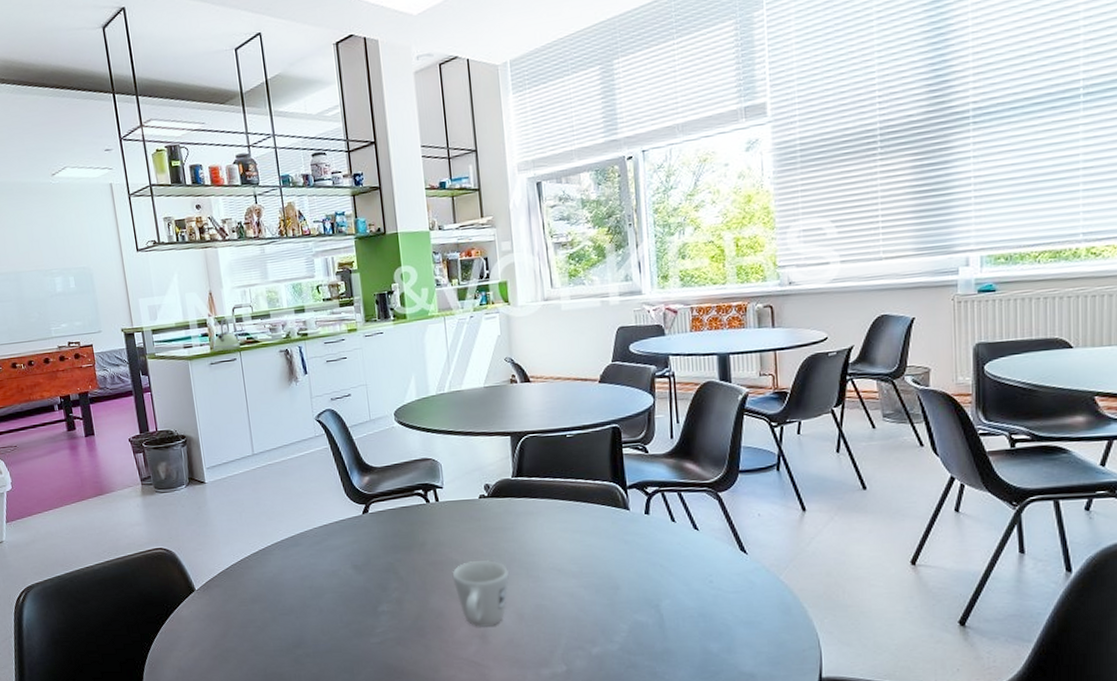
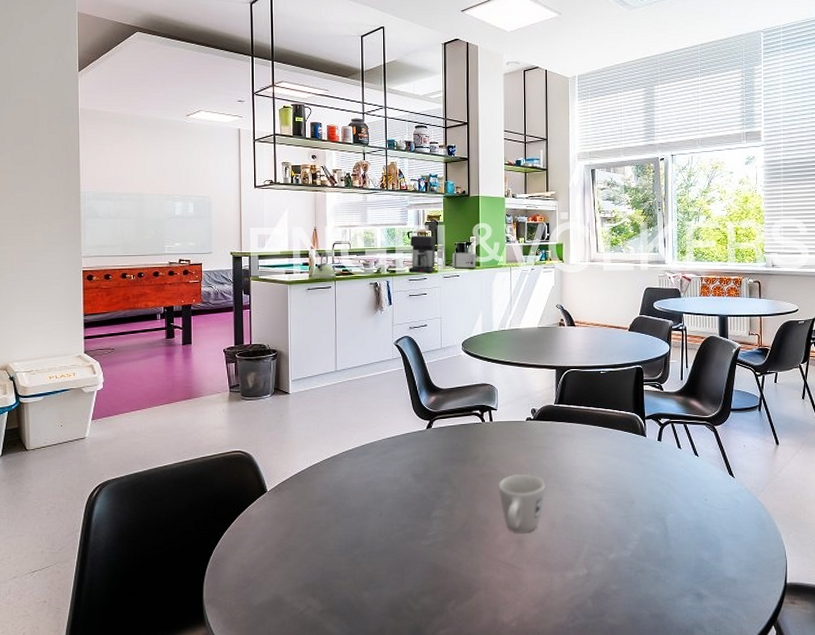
coffee maker: none [320,287,354,335] -> present [409,235,436,274]
toaster: none [372,302,403,326] -> present [452,252,478,270]

